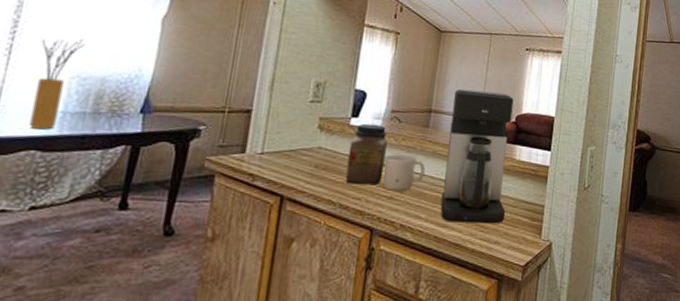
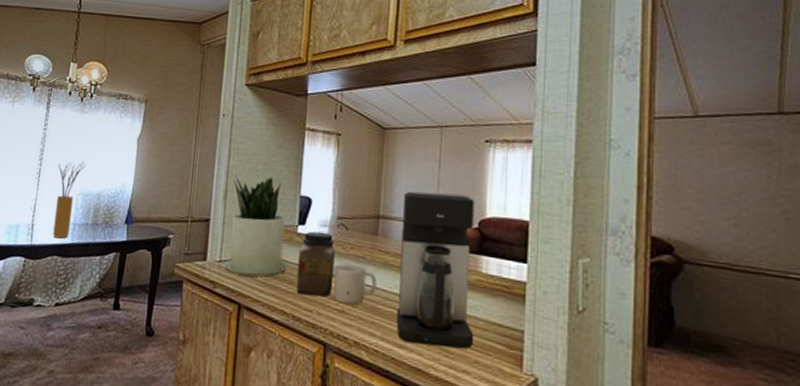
planter: none [266,67,339,168] -> present [224,176,289,277]

